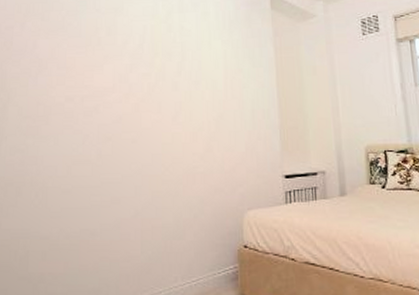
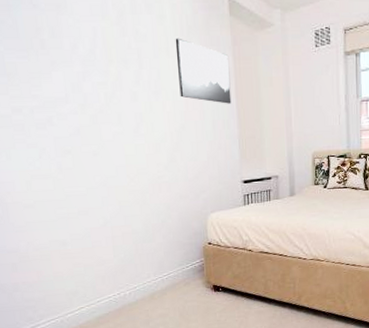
wall art: none [217,31,272,93] -> present [175,38,232,104]

